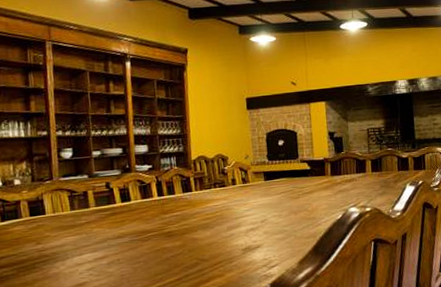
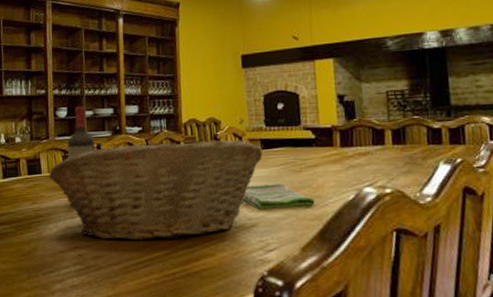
fruit basket: none [53,173,266,272] -> present [48,139,263,241]
wine bottle: none [73,146,104,198] -> present [67,106,95,159]
dish towel: none [248,209,310,233] -> present [242,184,315,209]

